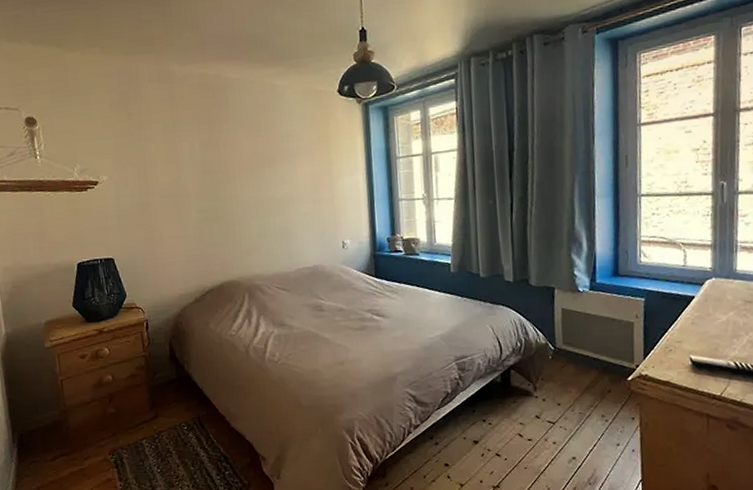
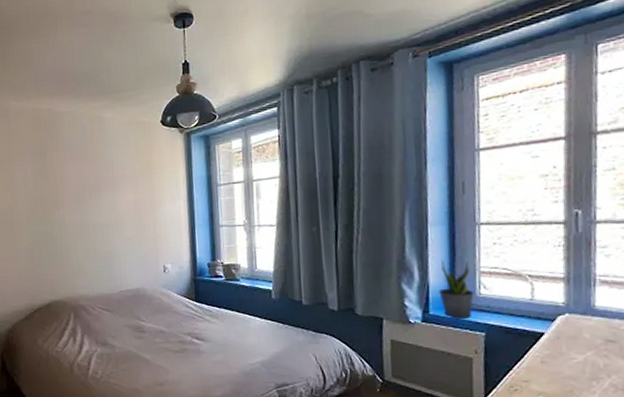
potted plant: none [604,230,636,286] -> present [439,260,474,319]

